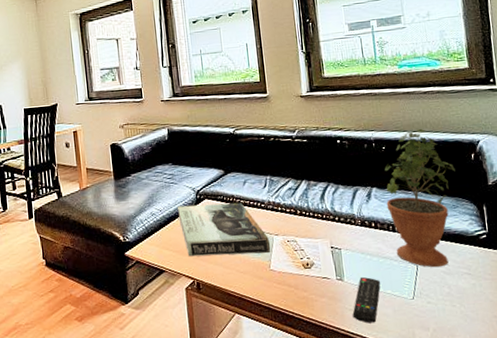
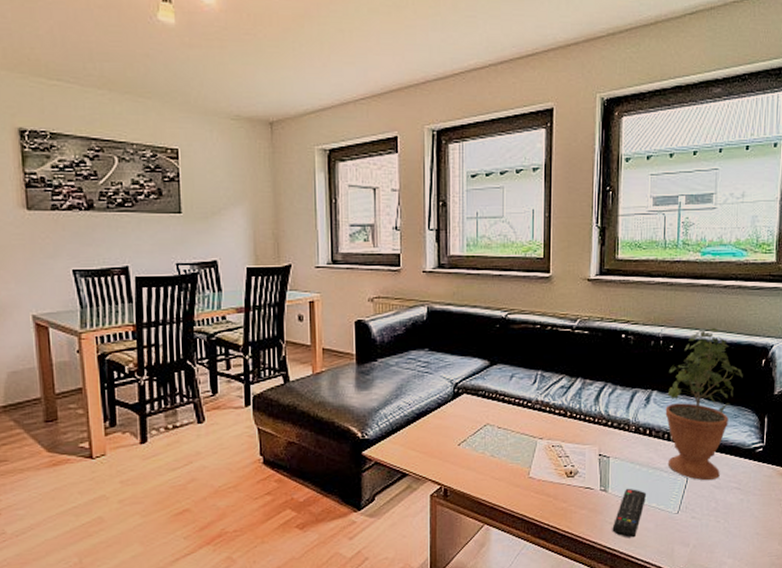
book: present [178,202,271,257] -> none [430,399,533,459]

